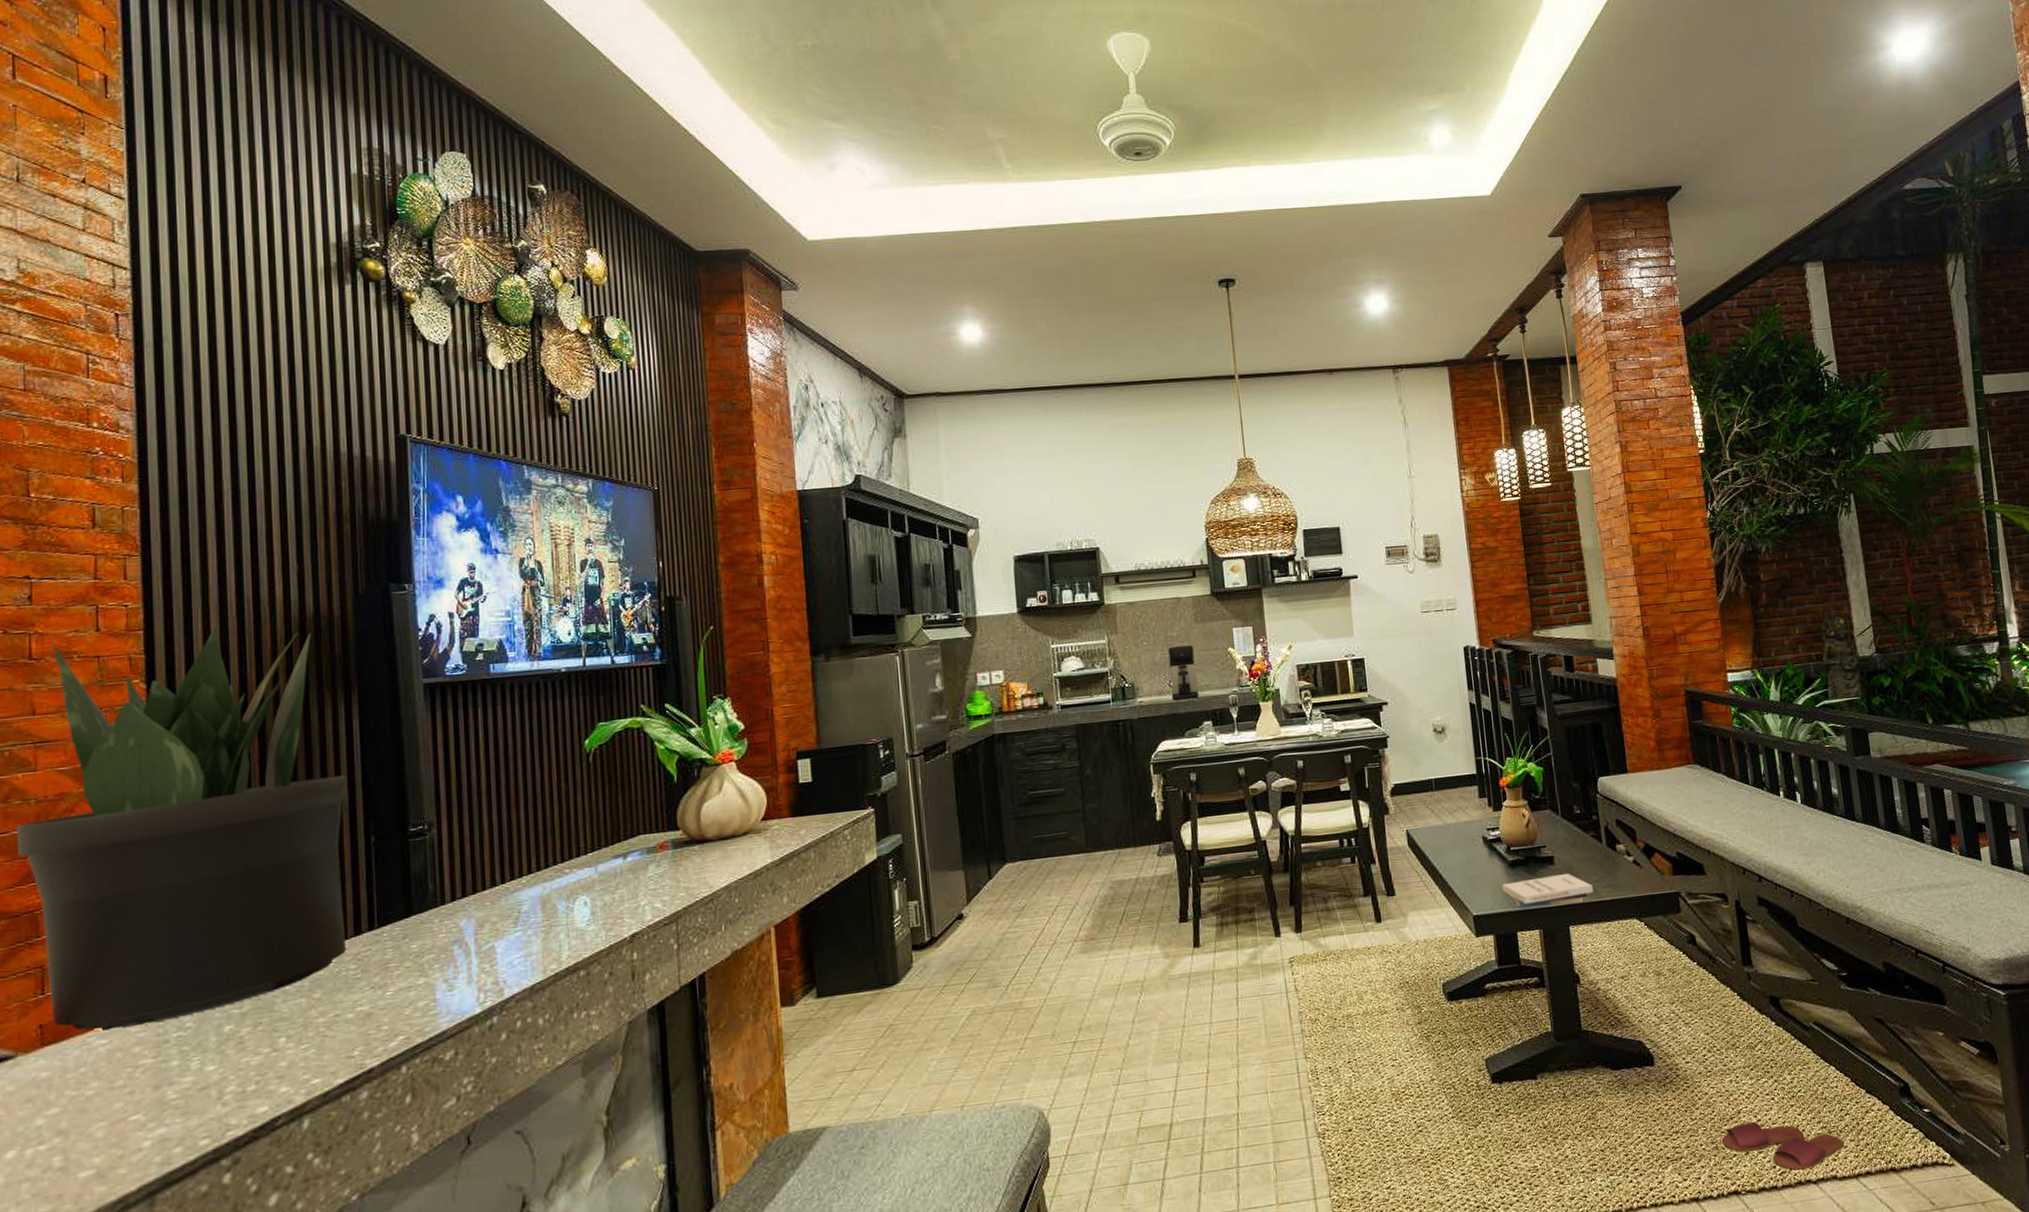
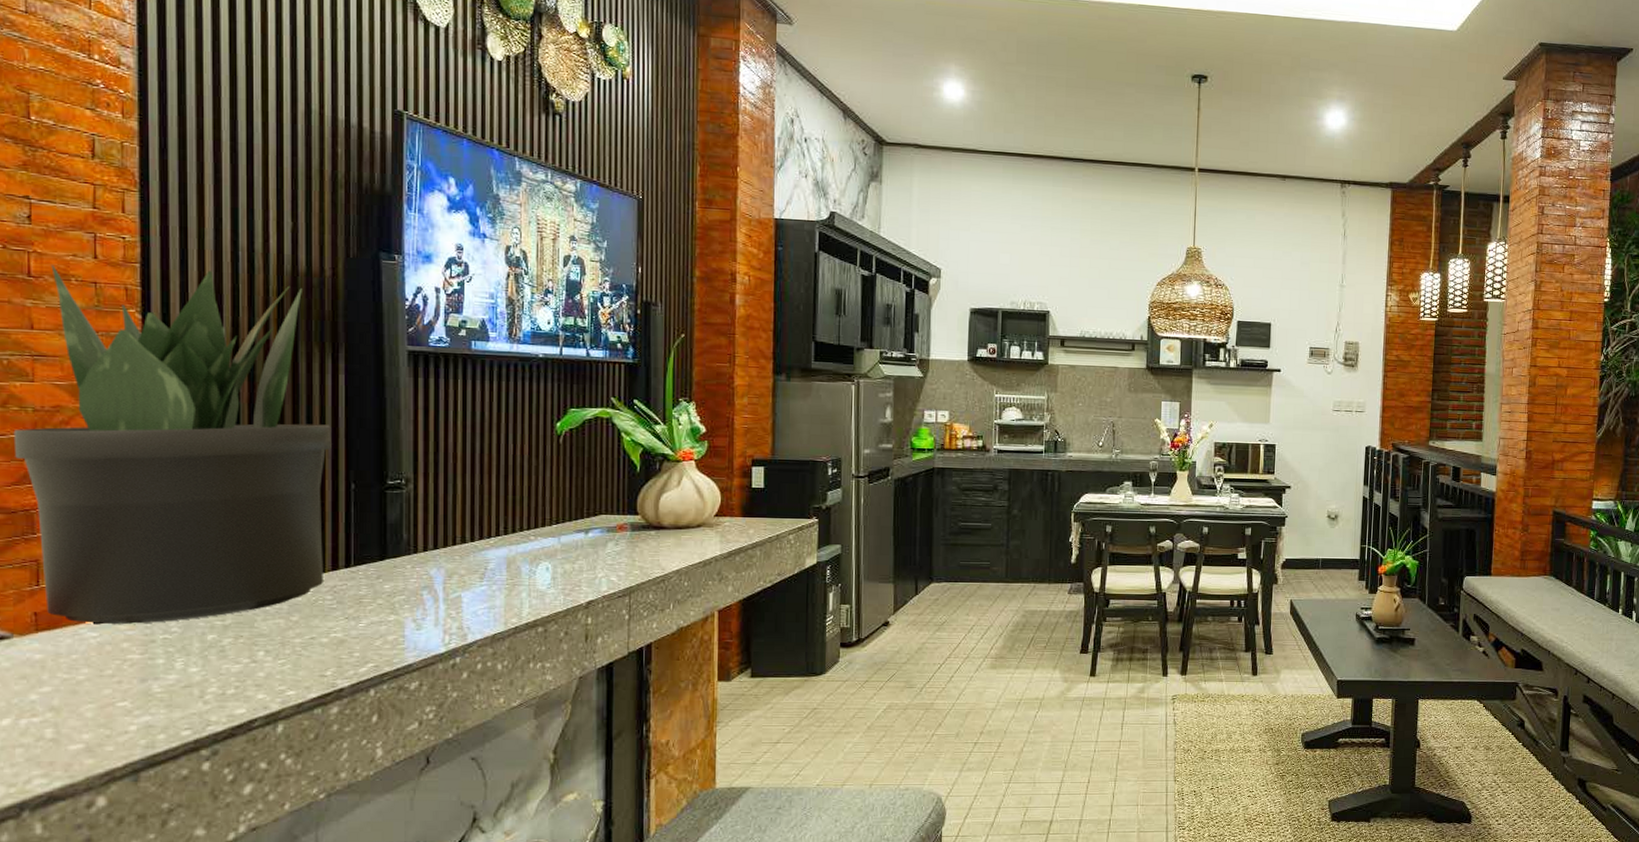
coffee maker: present [1168,645,1199,701] -> none [1098,411,1124,460]
books: present [1502,873,1593,908] -> none [1366,654,1445,681]

